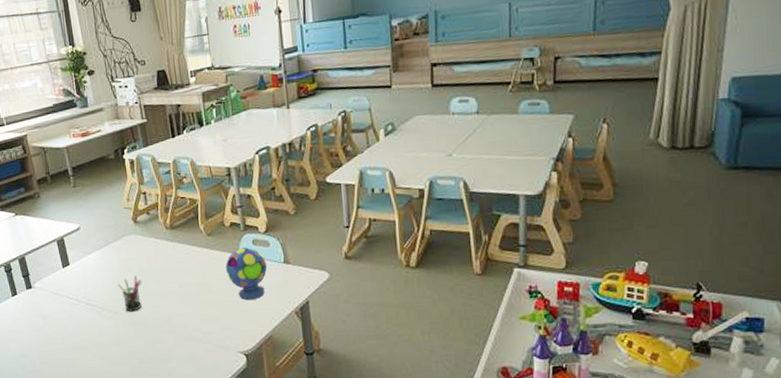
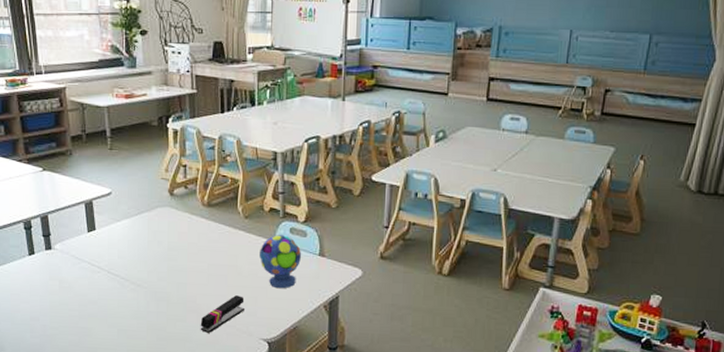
pen holder: present [117,275,142,312] -> none [144,249,170,286]
stapler: none [178,312,218,351] -> present [200,295,245,333]

